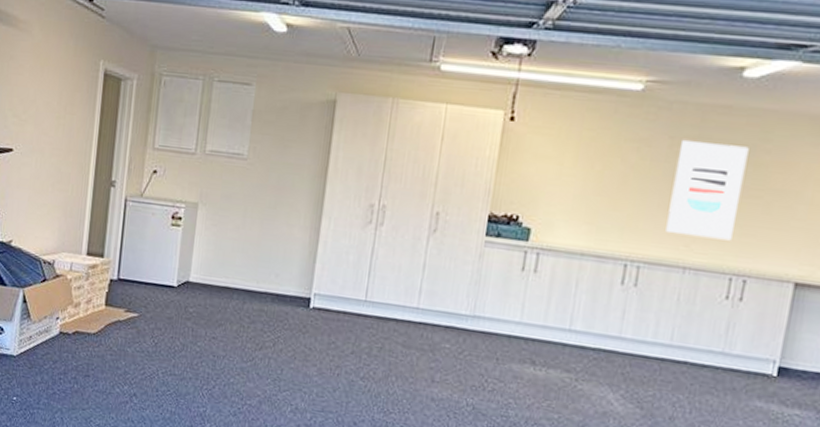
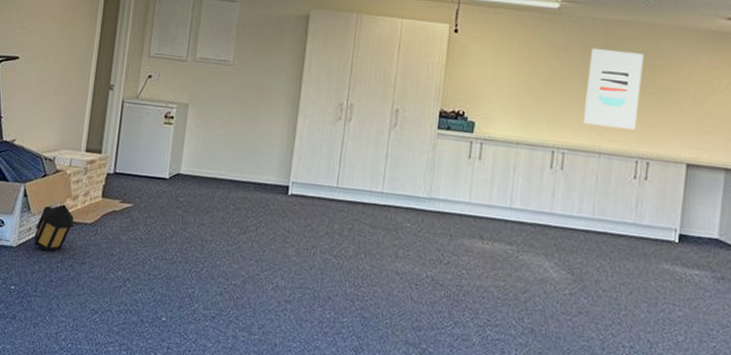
lantern: none [34,311,77,362] -> present [33,204,74,252]

